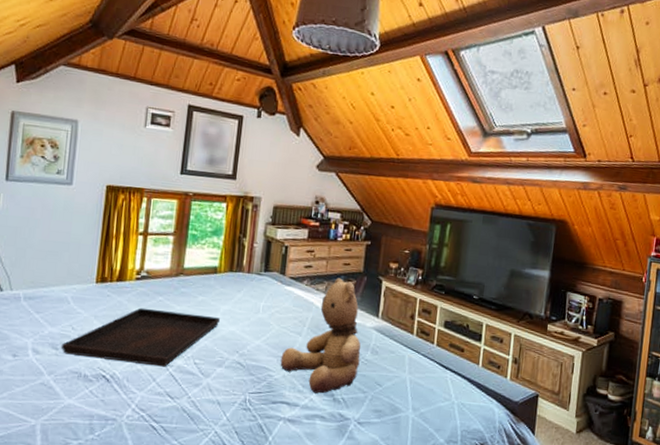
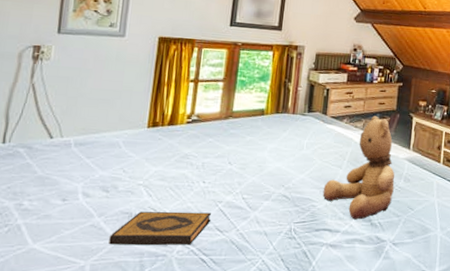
hardback book: none [59,372,162,411] -> present [109,211,211,246]
serving tray: present [62,307,221,367] -> none [112,149,268,203]

